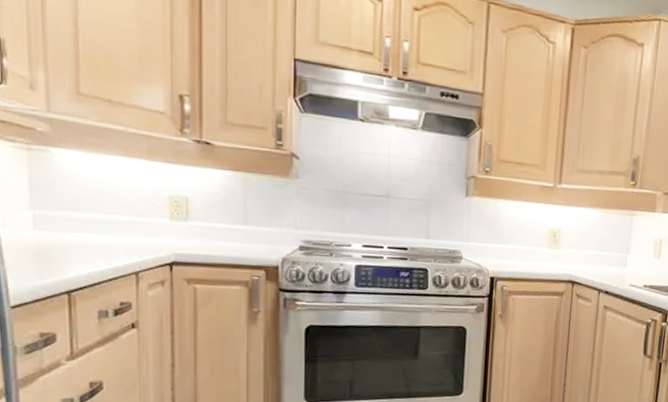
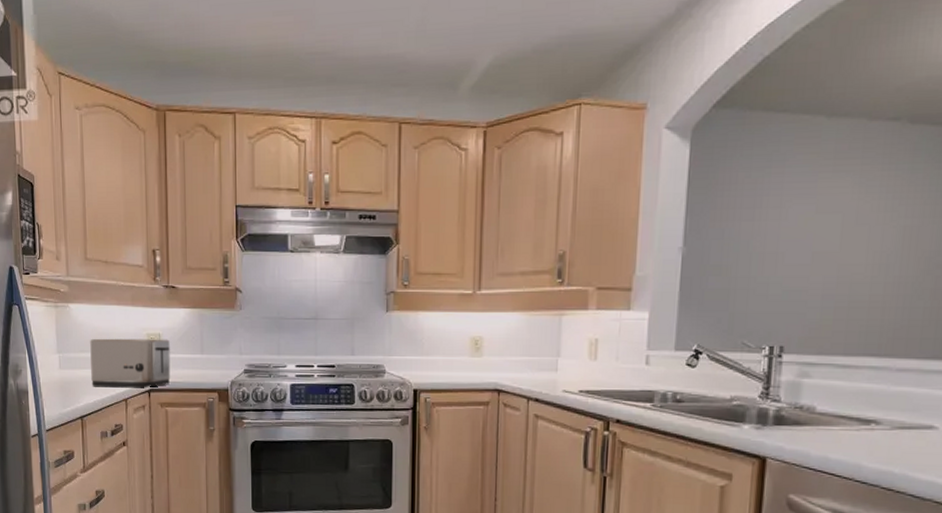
toaster: none [83,194,202,261] -> present [90,338,171,388]

